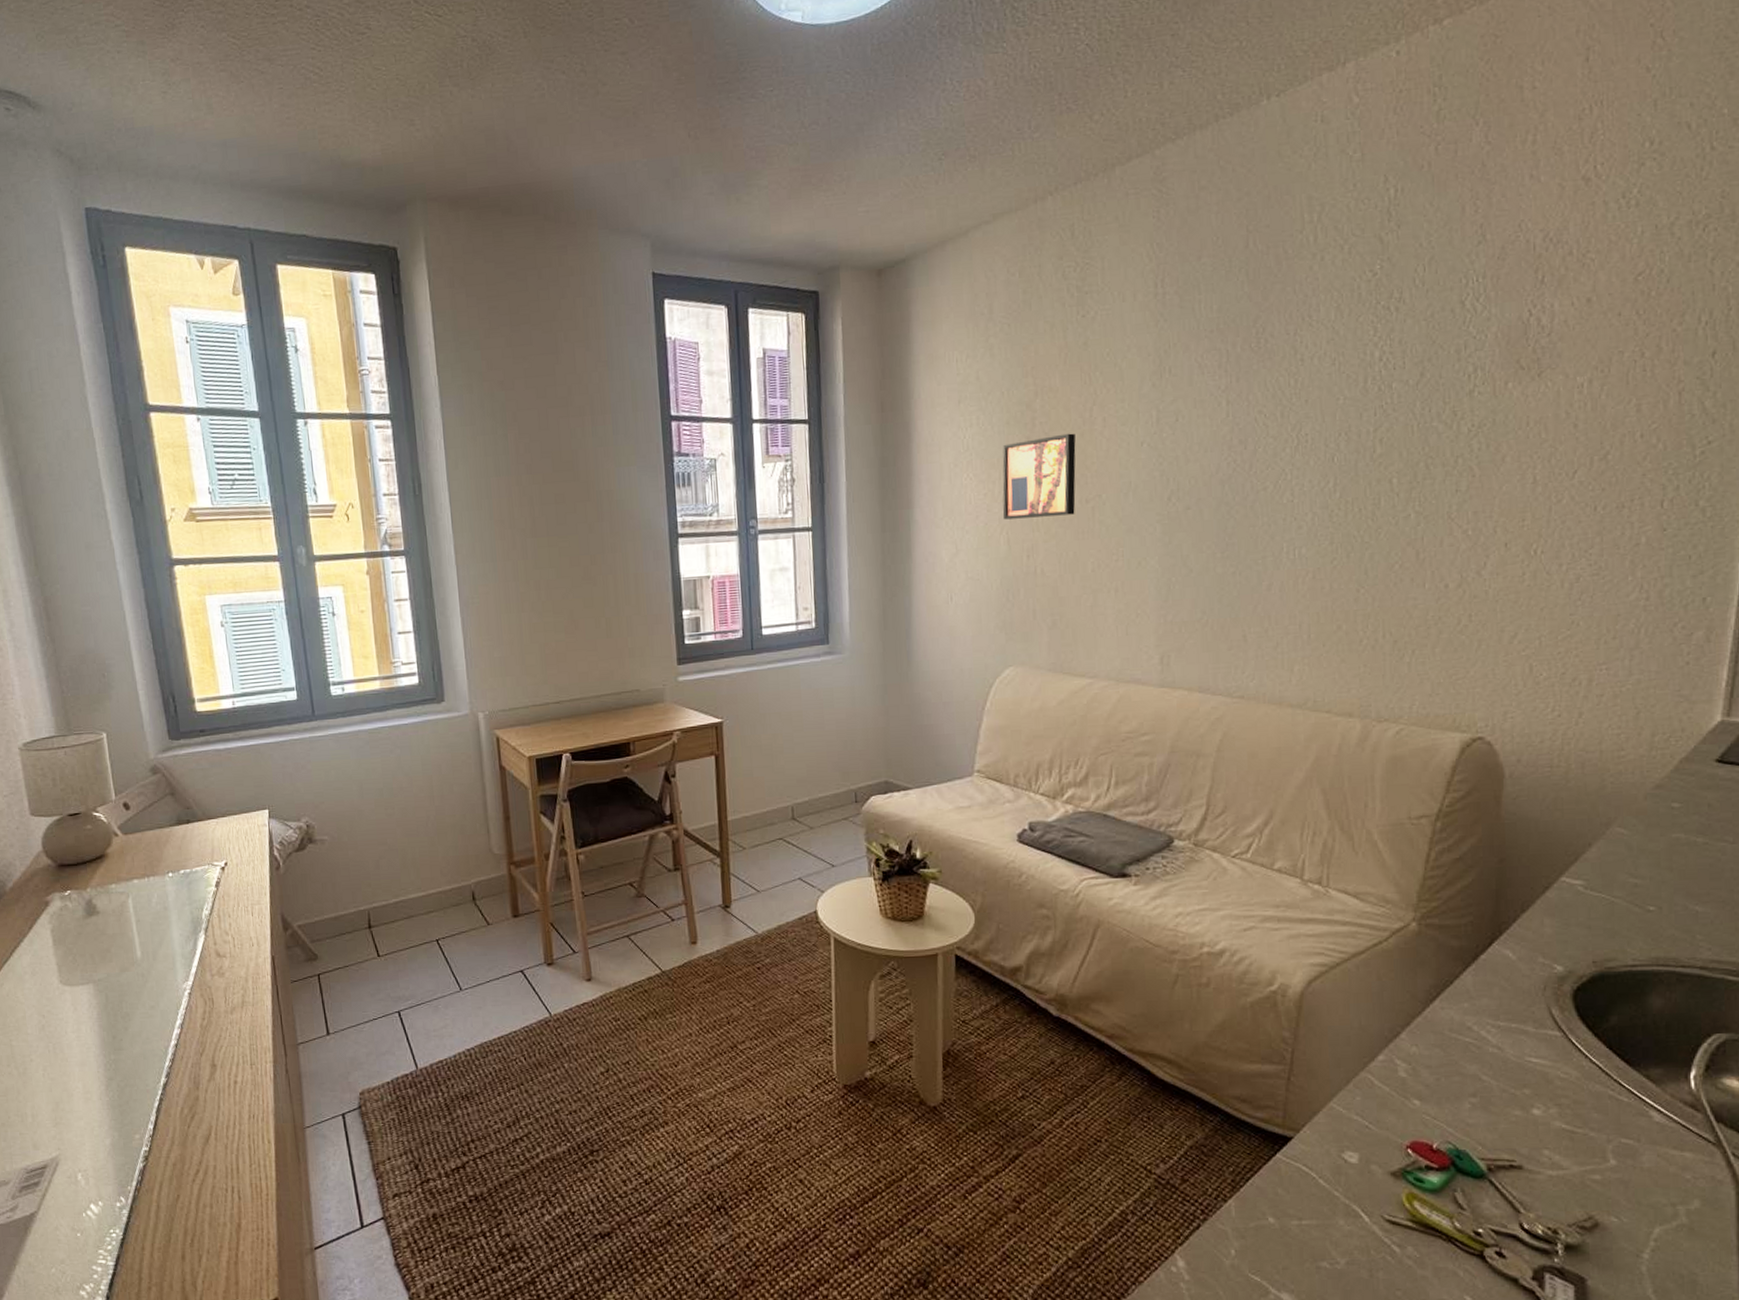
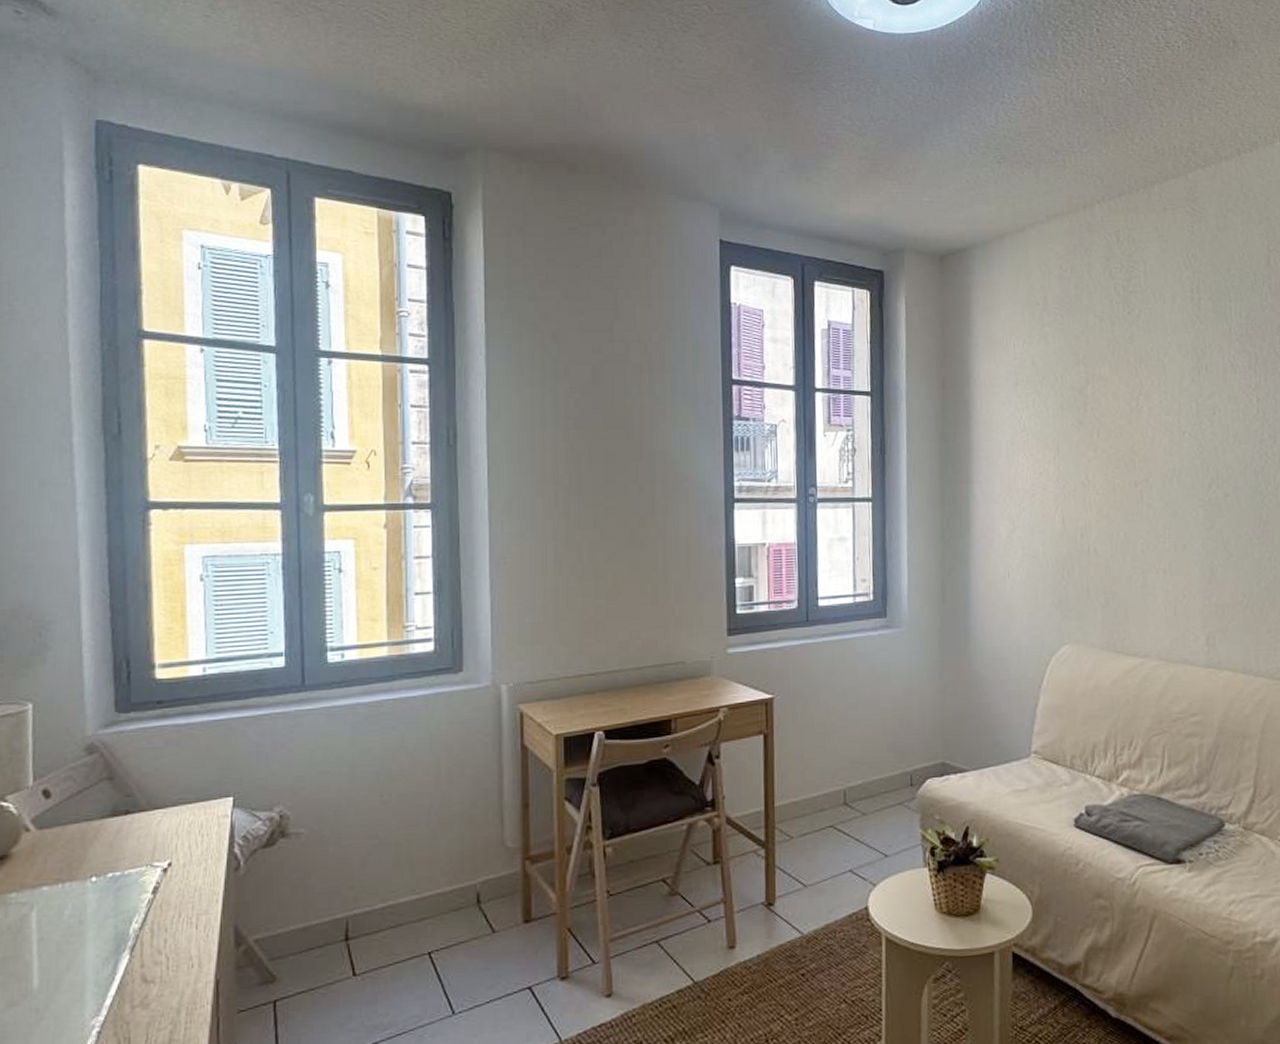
wall art: present [1002,433,1076,520] -> none [1057,419,1125,499]

